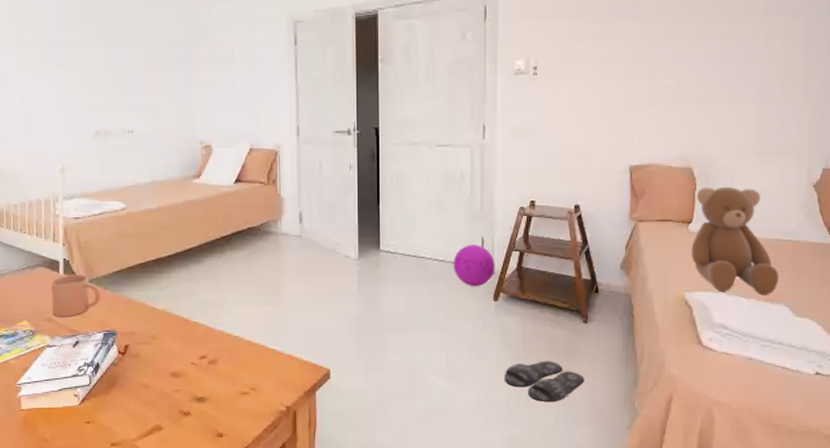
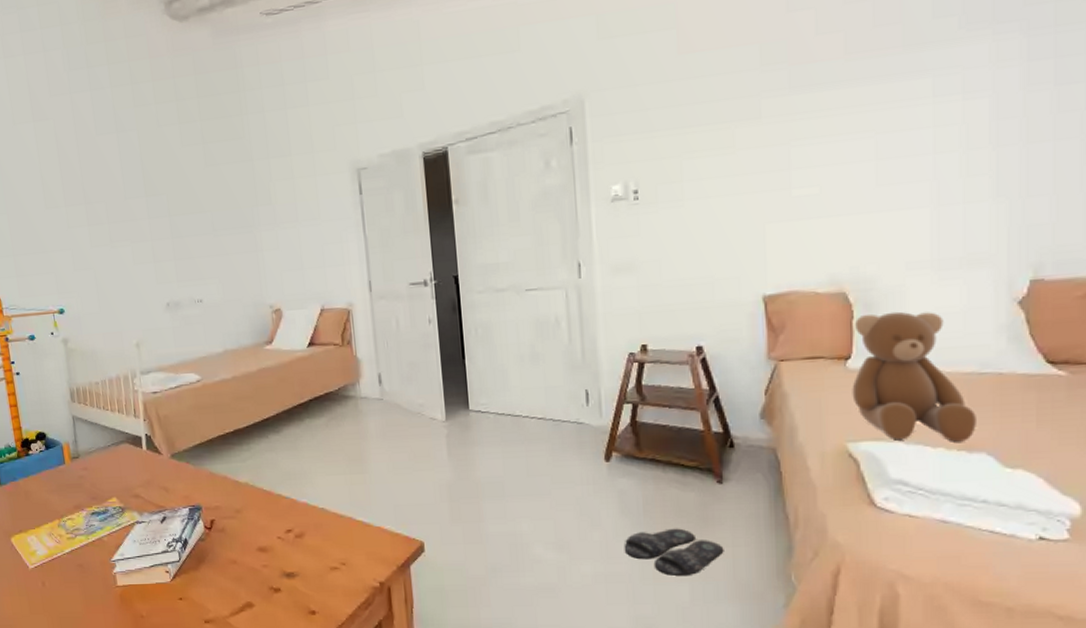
mug: present [51,275,101,318] -> none [135,449,184,494]
ball: present [453,245,495,286] -> none [554,398,604,446]

